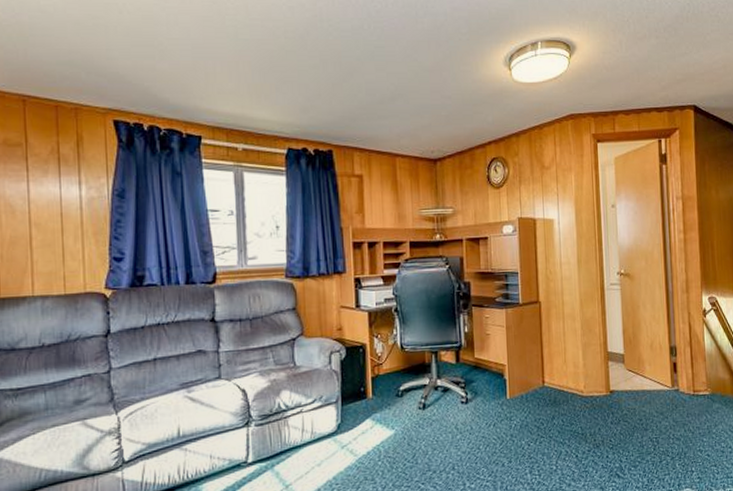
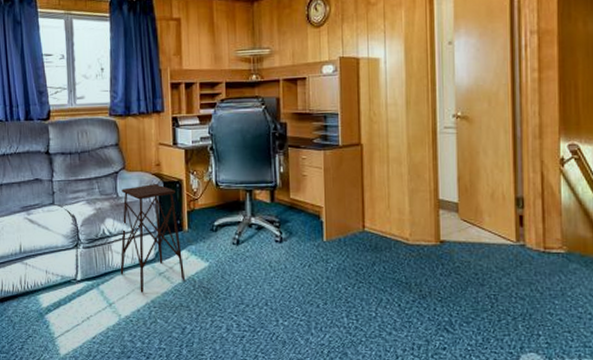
side table: none [298,350,370,470] -> present [120,184,186,293]

